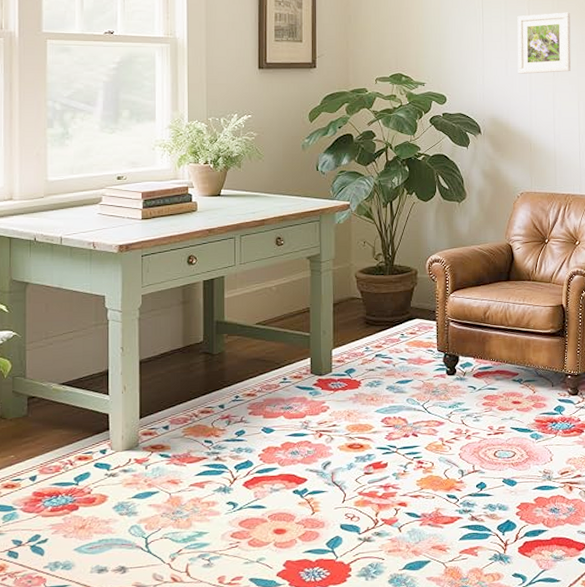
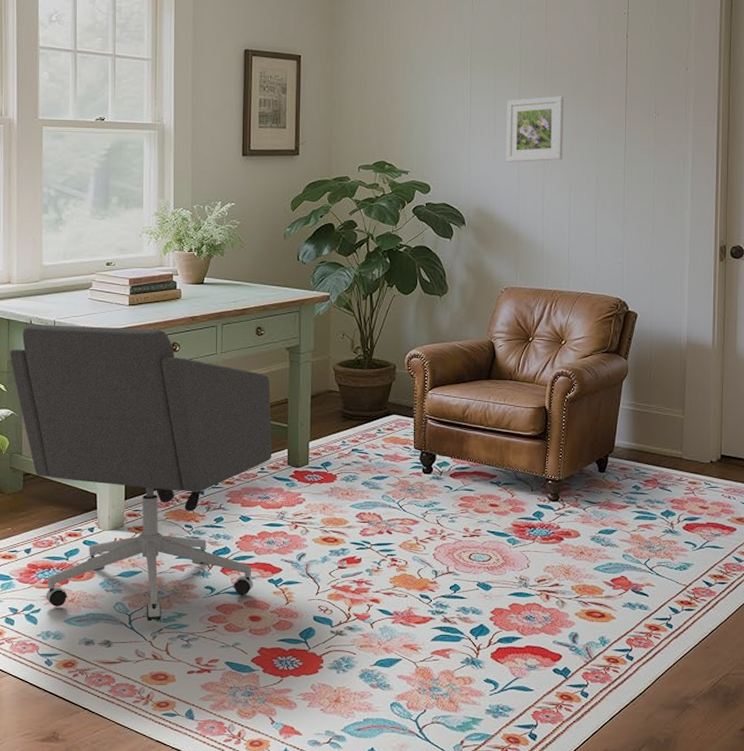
office chair: none [12,241,295,543] -> present [10,325,272,622]

